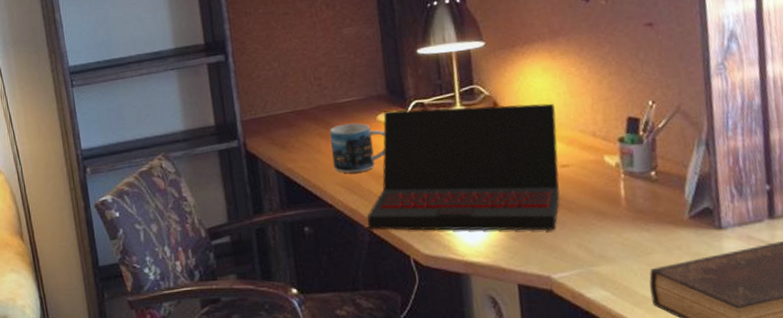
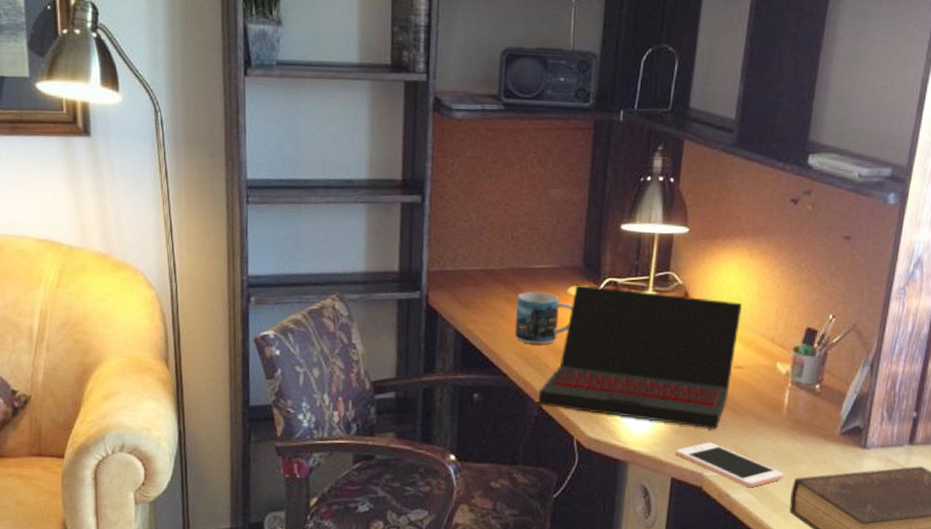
cell phone: none [517,244,638,285] -> present [676,442,784,488]

